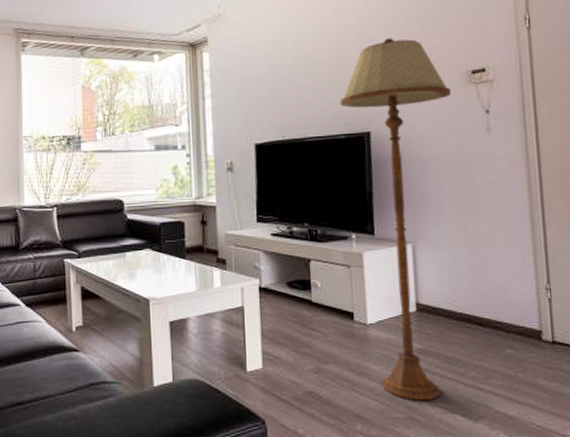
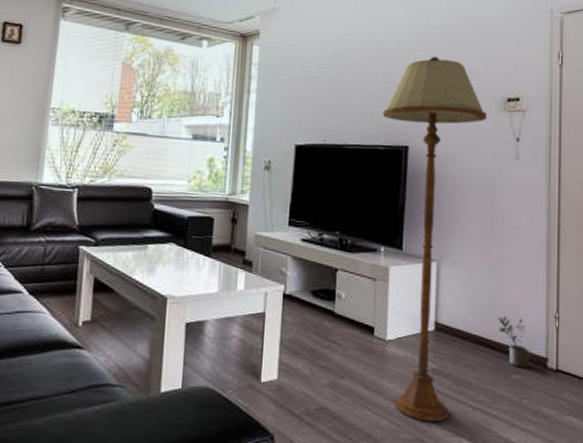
potted plant: none [484,291,523,342] -> present [498,315,530,368]

